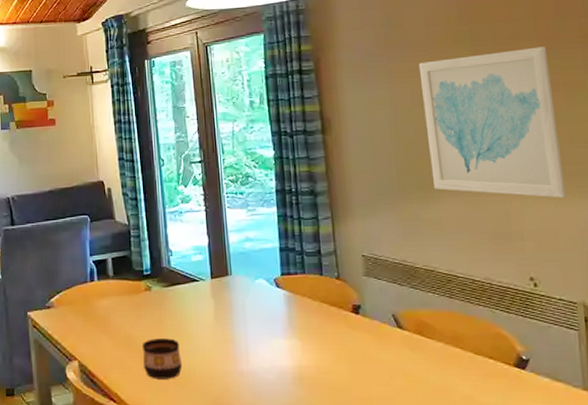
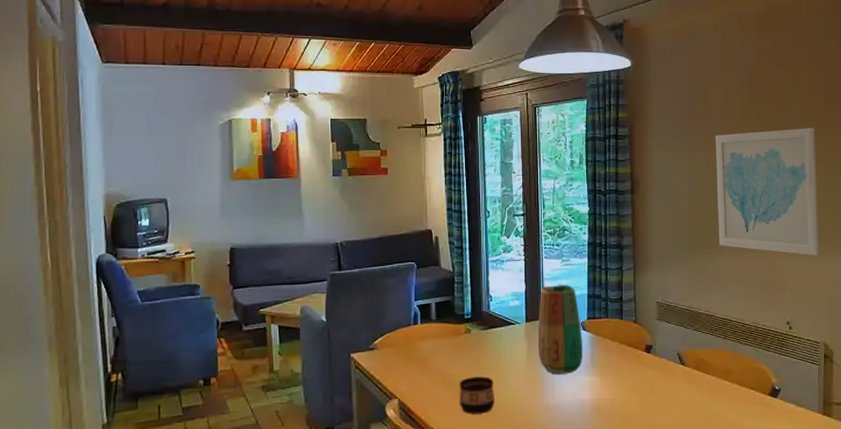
vase: none [224,237,279,337] -> present [537,285,583,375]

